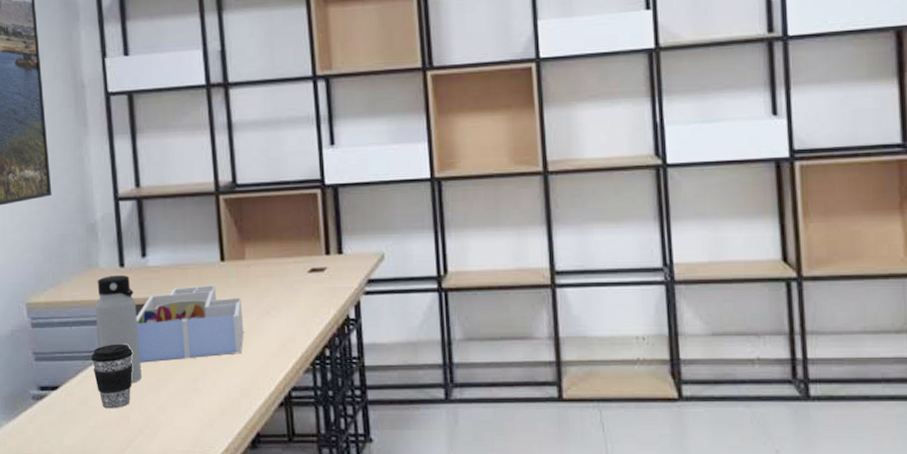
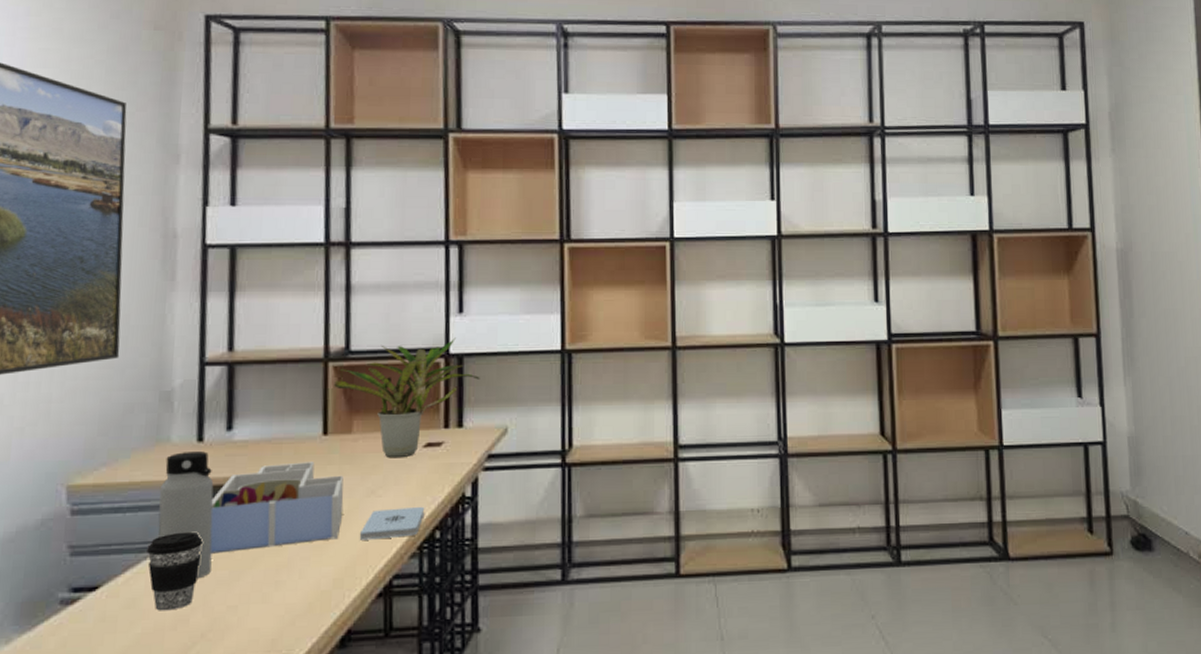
potted plant: none [226,169,355,281] -> present [334,337,480,457]
notepad: none [259,326,315,355] -> present [359,506,425,540]

